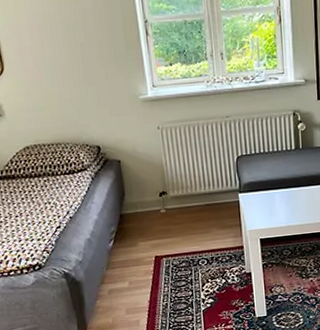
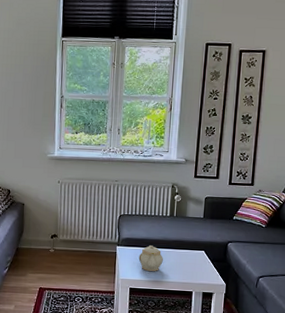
teapot: none [265,186,294,217] -> present [138,245,163,272]

